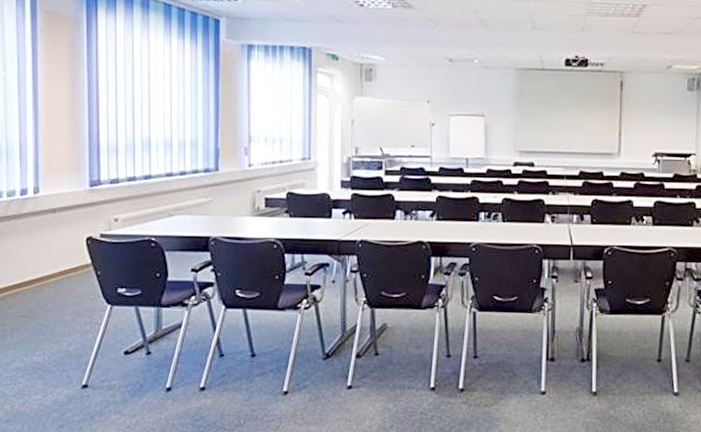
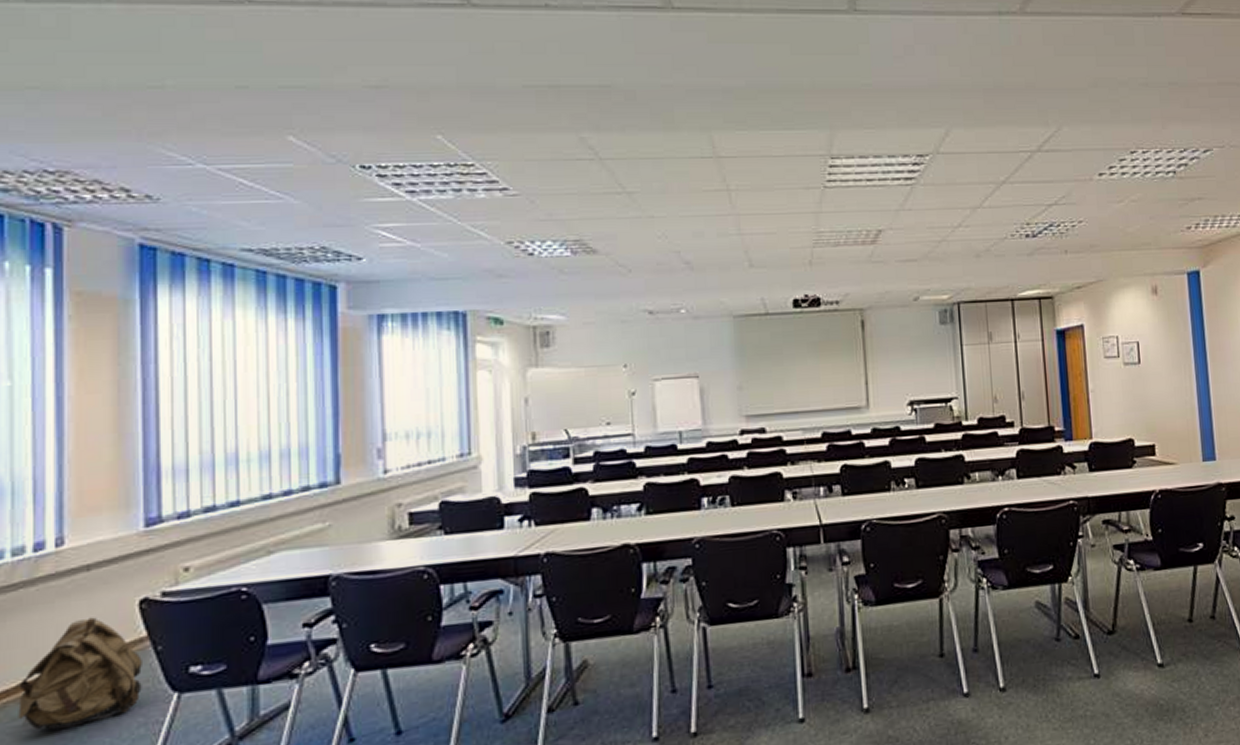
backpack: none [10,245,88,318] -> present [14,617,142,730]

